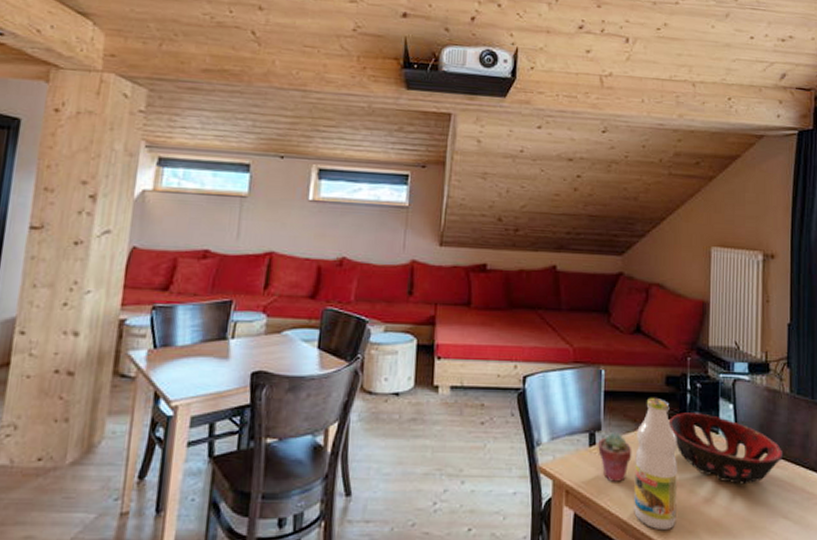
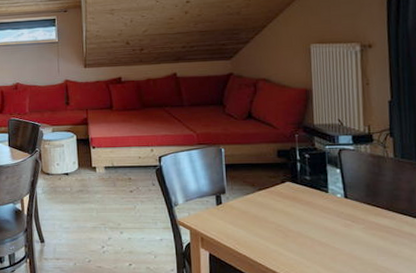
potted succulent: present [597,432,632,482] -> none [223,194,253,231]
bottle: present [634,398,678,531] -> none [255,168,295,266]
decorative bowl: present [668,412,784,485] -> none [282,177,391,231]

